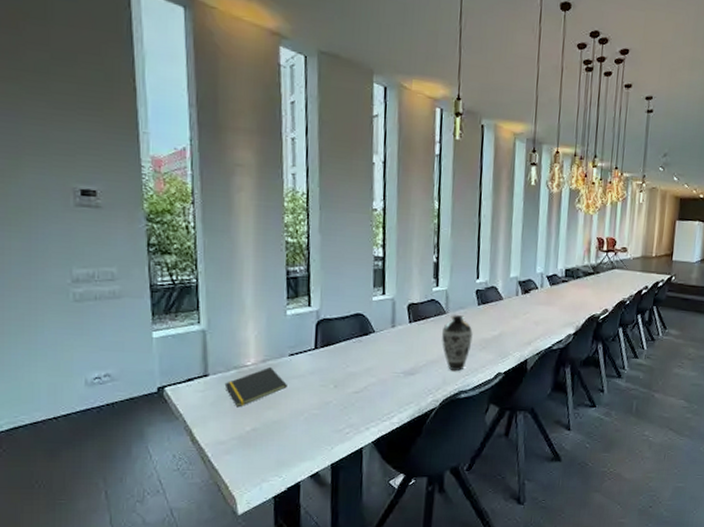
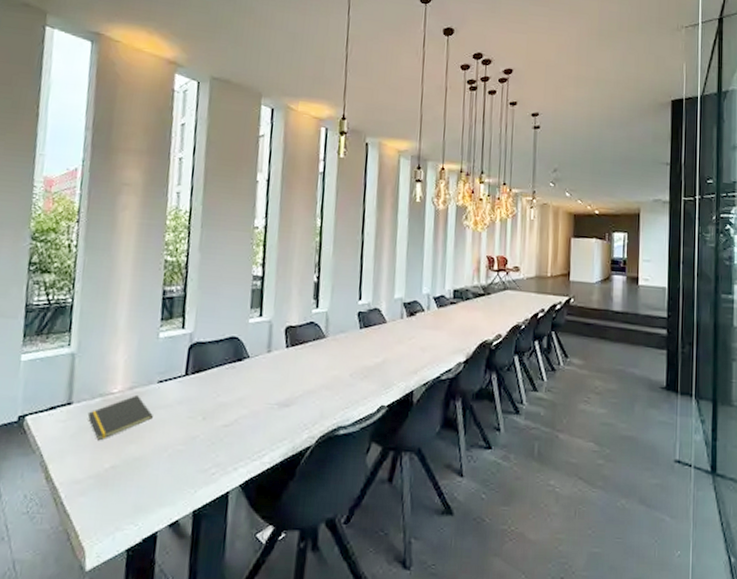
decorative vase: present [441,315,473,372] -> none [319,339,354,404]

